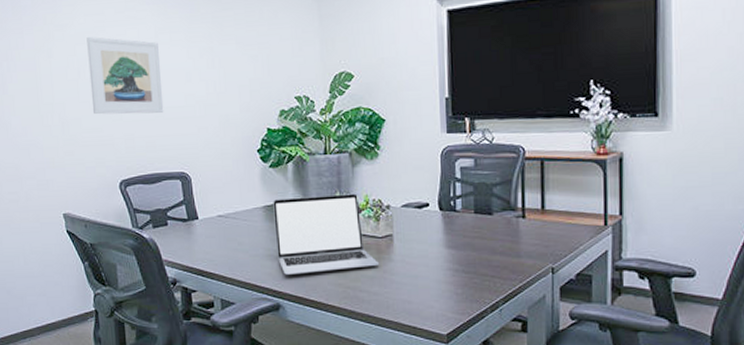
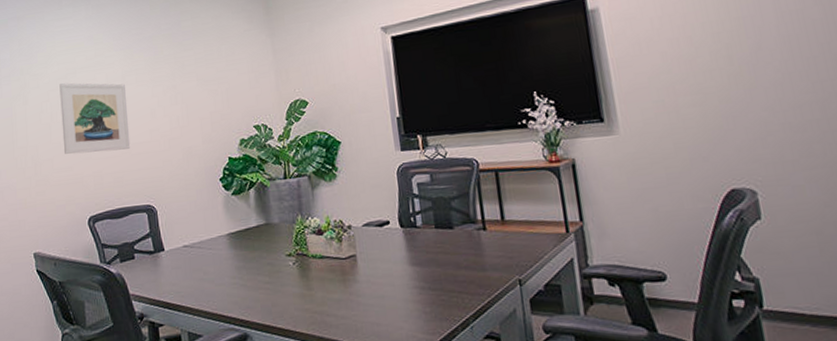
laptop: present [273,193,380,275] -> none [236,215,345,303]

